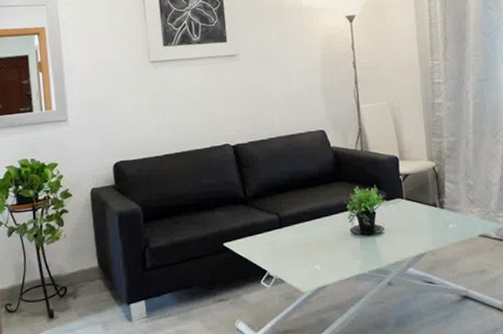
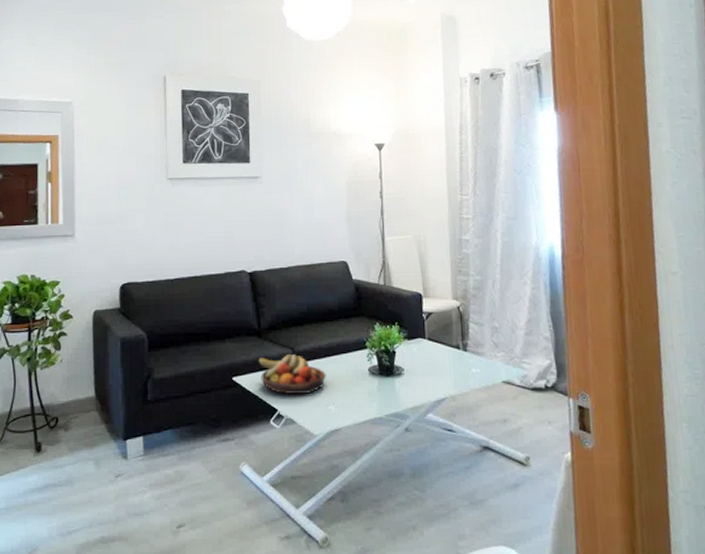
fruit bowl: none [246,219,311,256] -> present [258,353,326,394]

